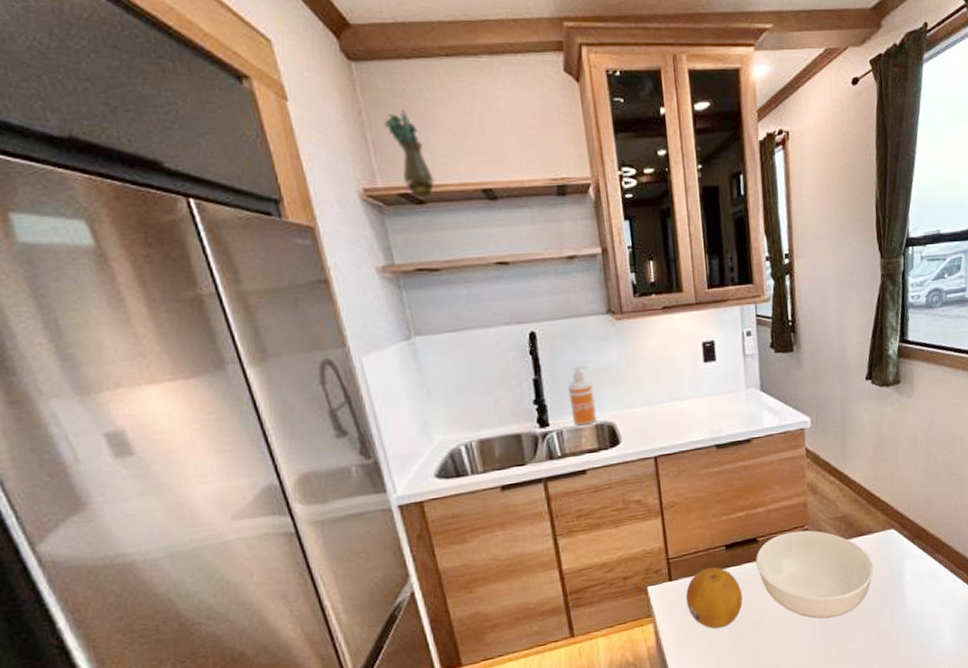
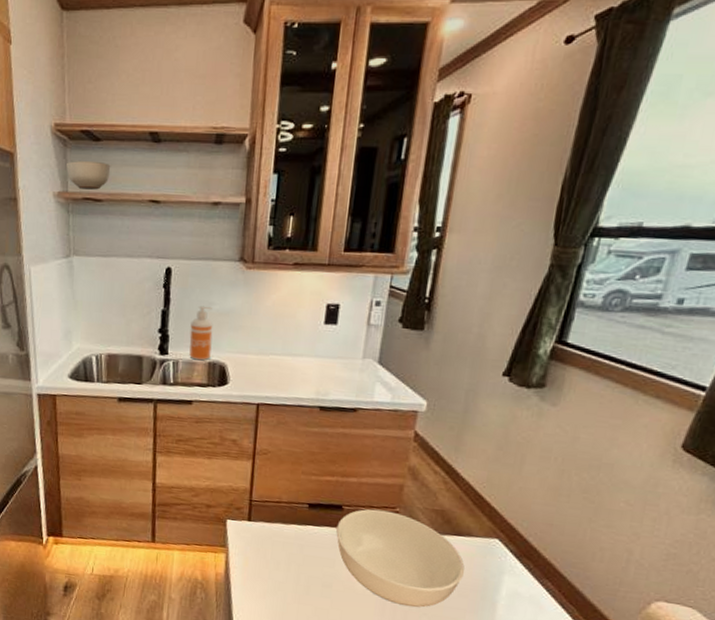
vase: present [384,110,435,197] -> none [80,56,112,135]
bowl: none [385,227,444,260] -> present [65,161,111,190]
fruit: present [685,567,743,629] -> none [260,519,316,579]

